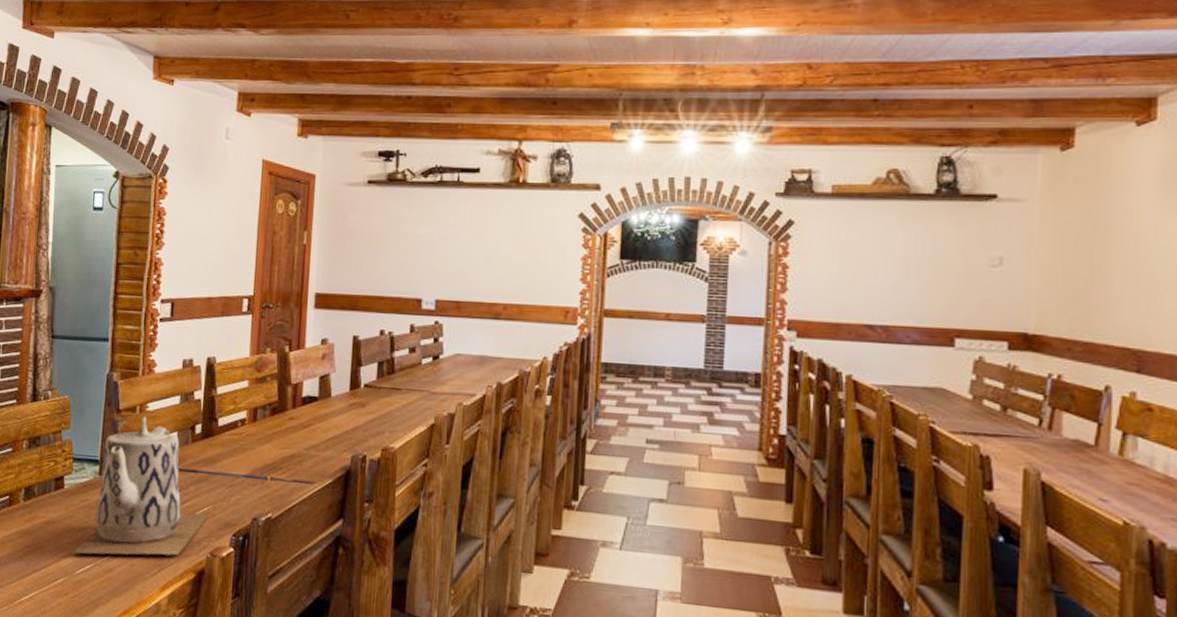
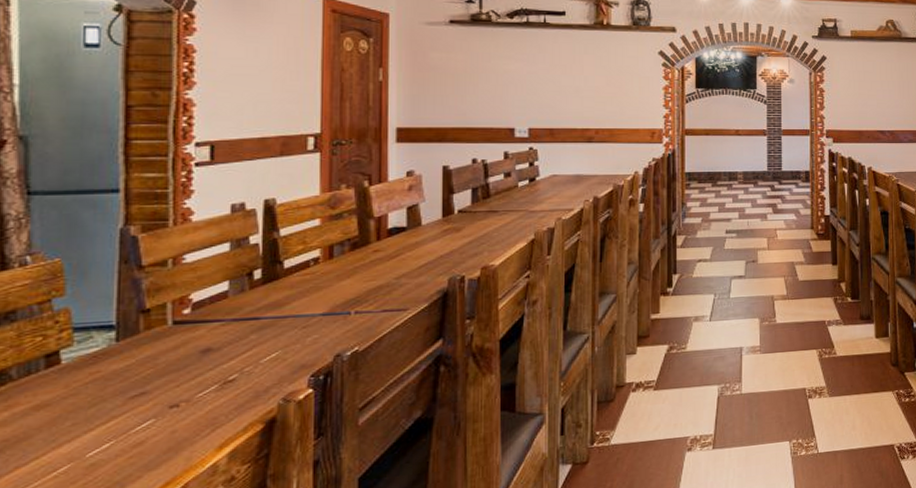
teapot: present [72,416,208,556] -> none [79,269,277,435]

